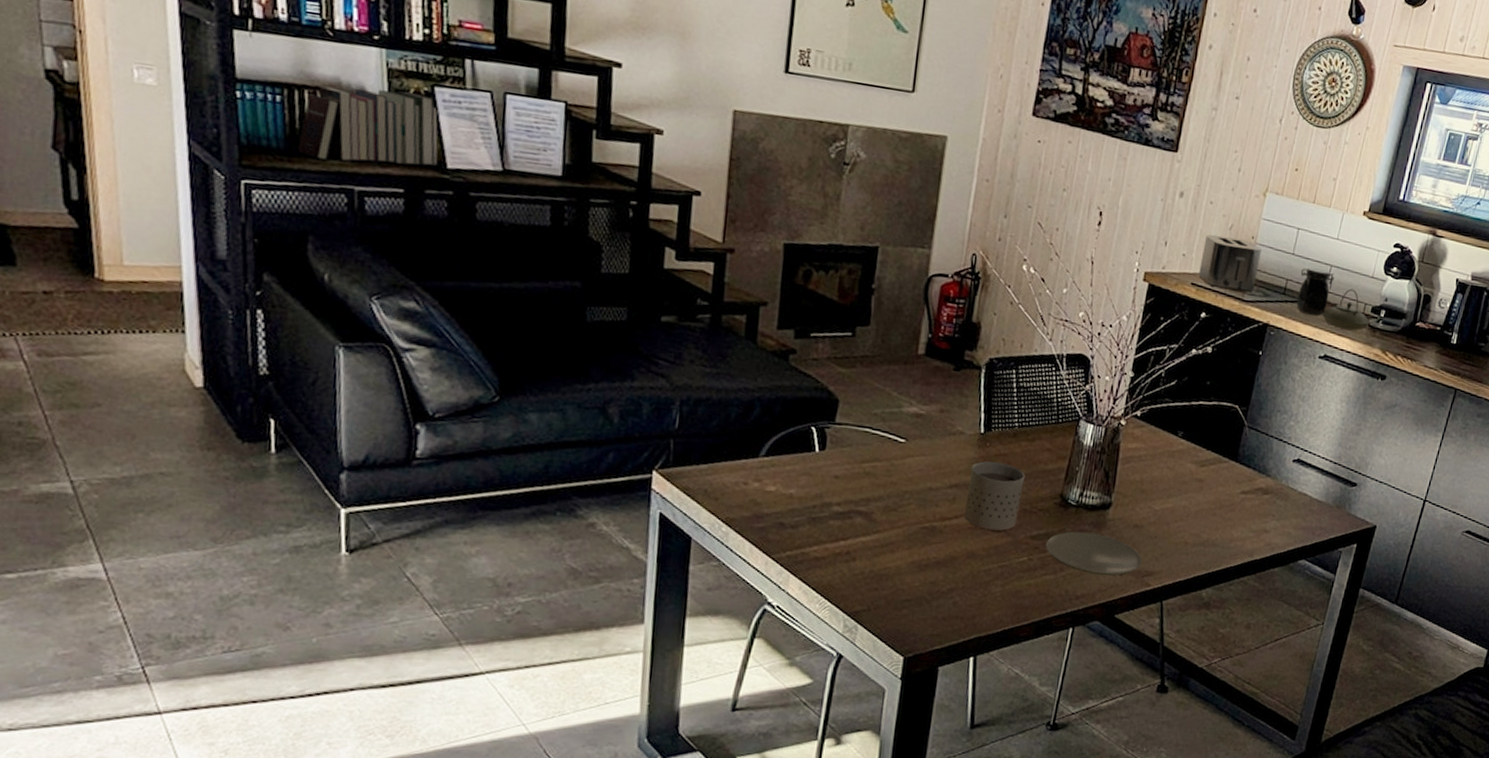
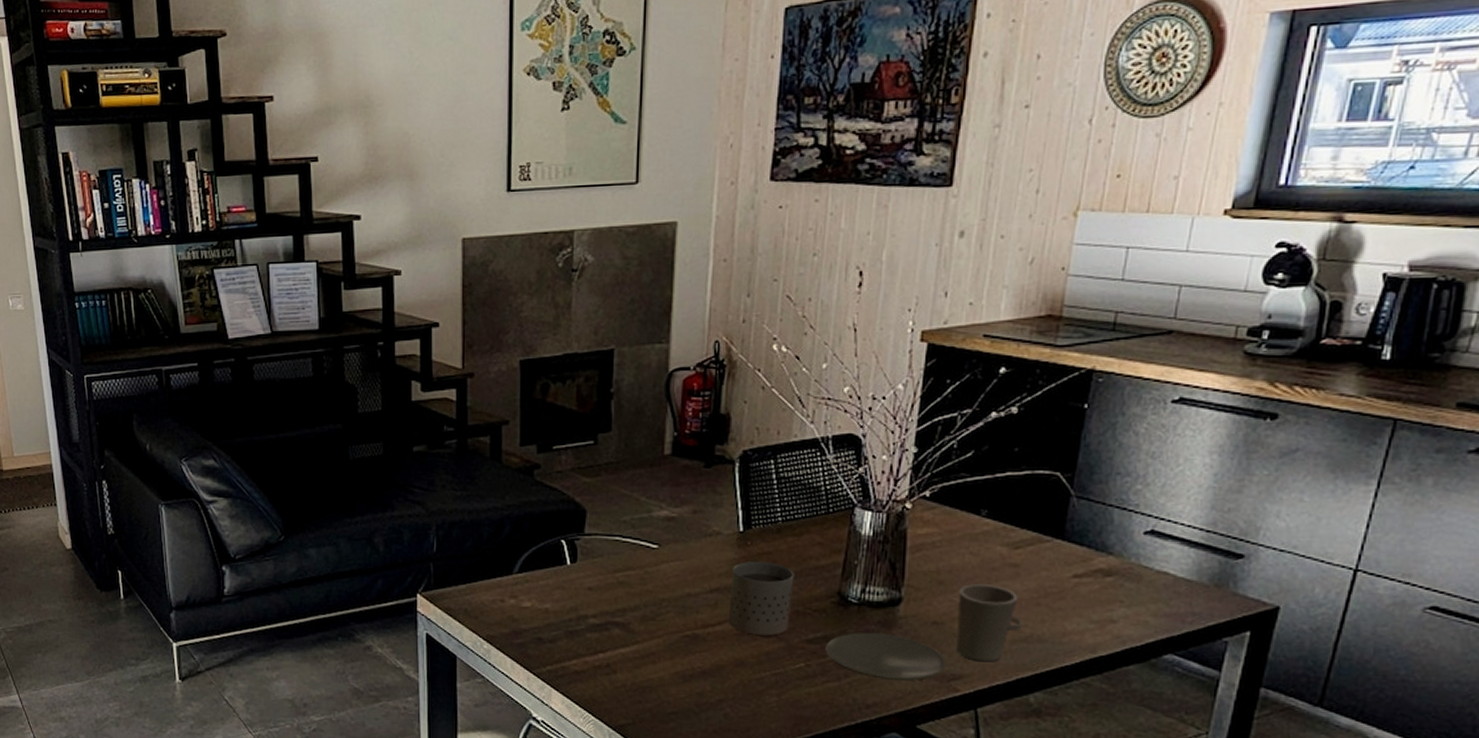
books: present [297,85,438,167] -> none [120,277,221,349]
cup: none [1151,494,1202,562] -> present [956,584,1023,662]
toaster: present [1199,234,1262,293] -> none [993,272,1076,336]
jar: present [1296,267,1335,317] -> none [1133,292,1187,352]
teapot: present [1322,288,1370,331] -> none [1171,310,1246,363]

